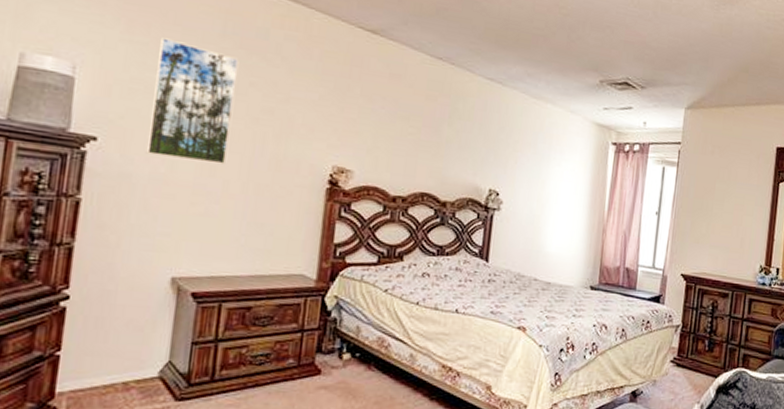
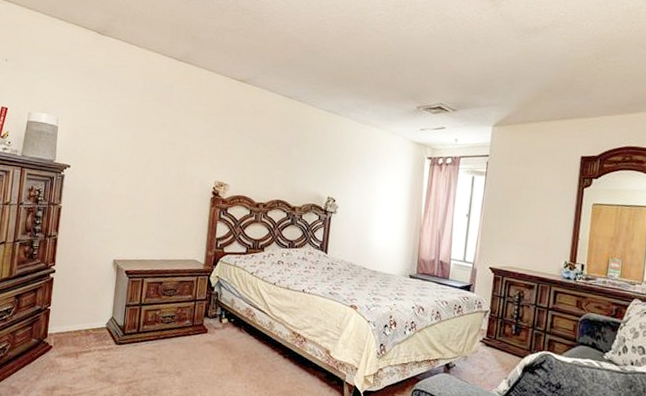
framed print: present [145,37,240,164] -> none [98,96,154,182]

